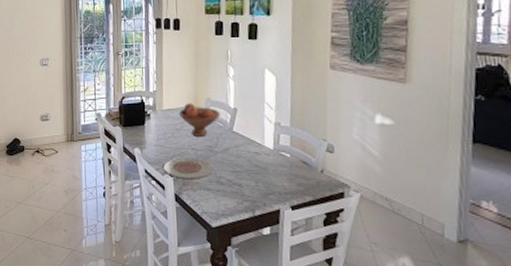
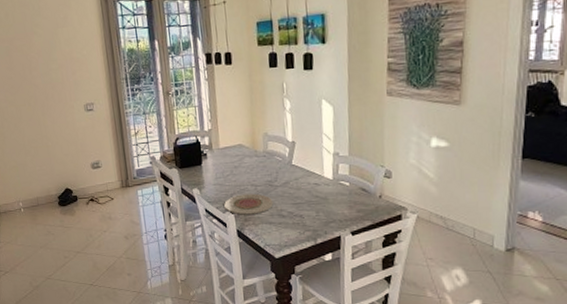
fruit bowl: present [178,103,221,136] -> none [235,139,279,173]

